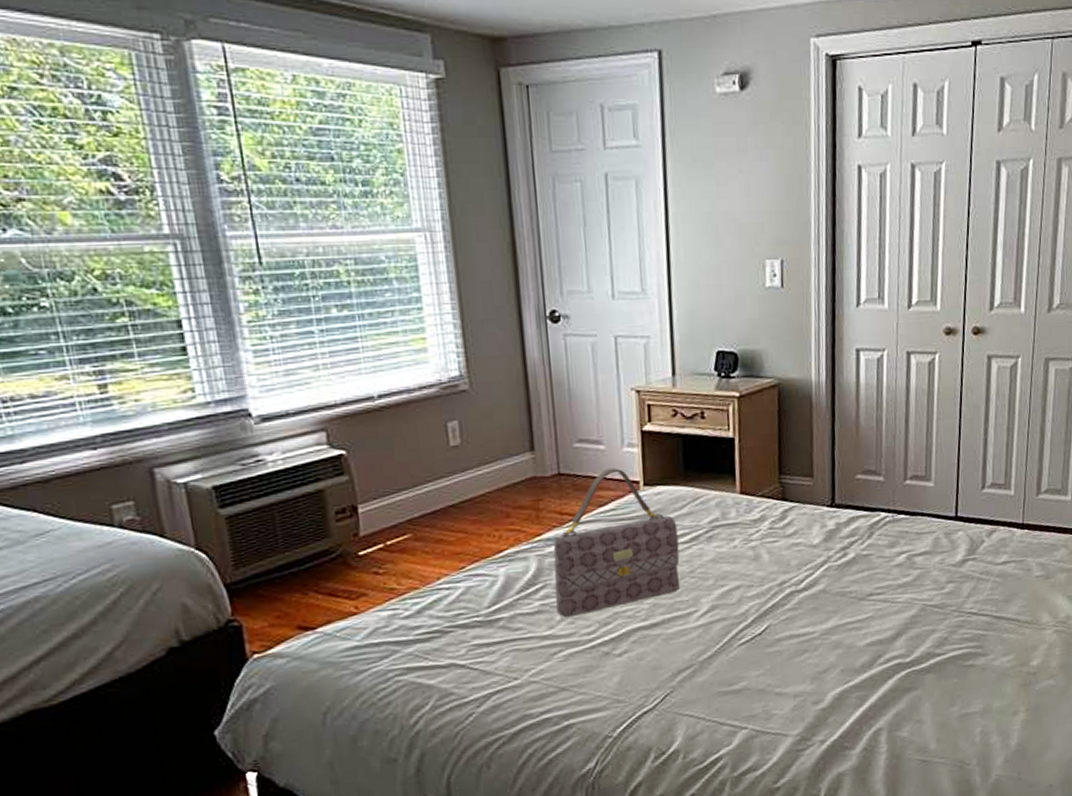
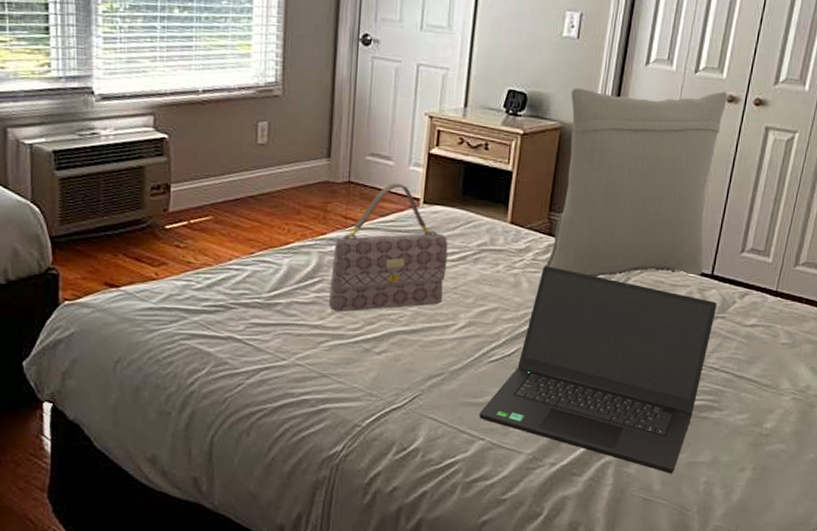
laptop: none [737,533,966,730] -> present [479,266,717,474]
pillow: none [783,324,946,538] -> present [545,88,727,277]

